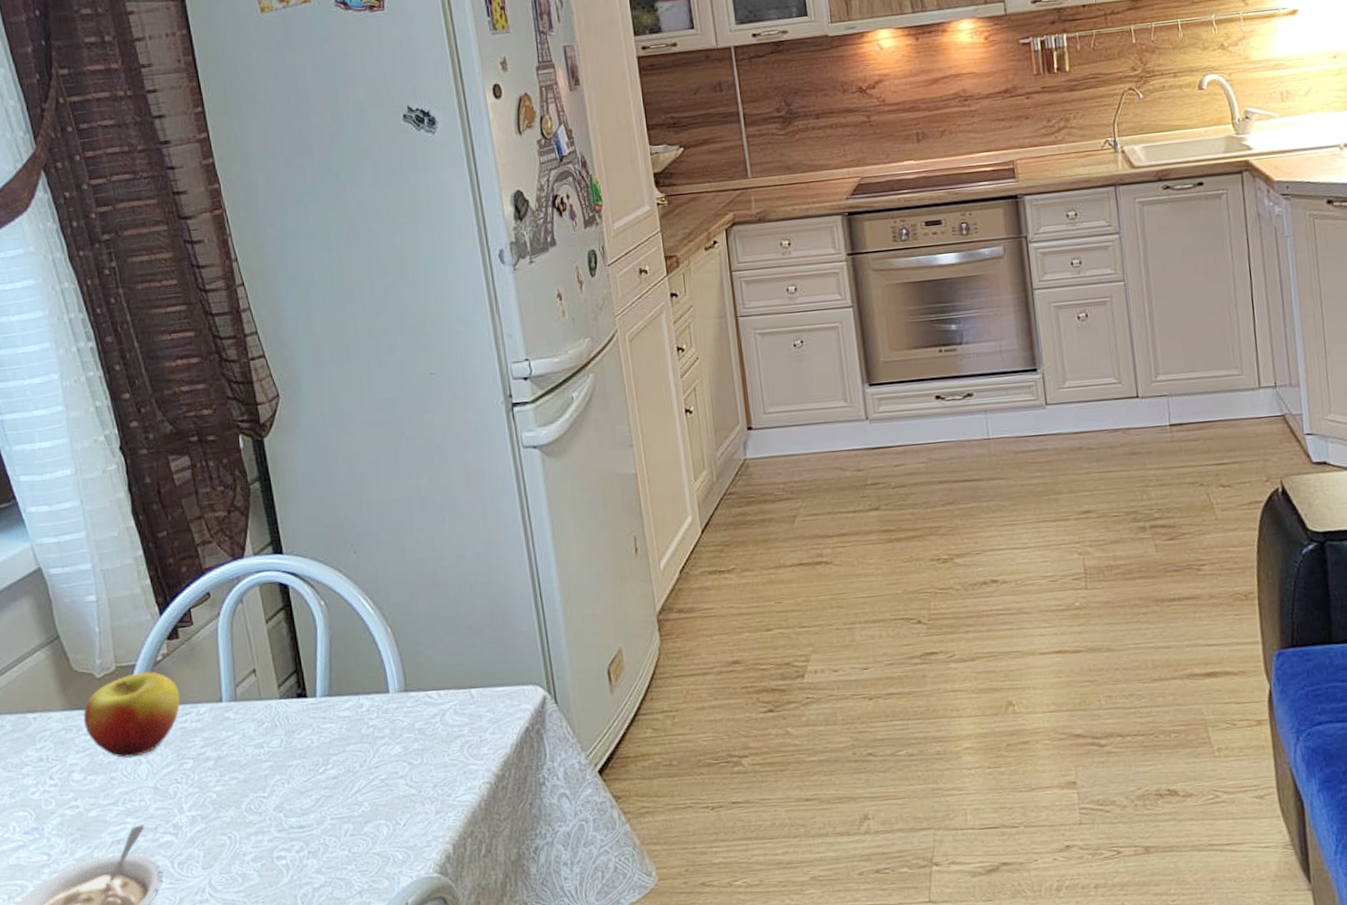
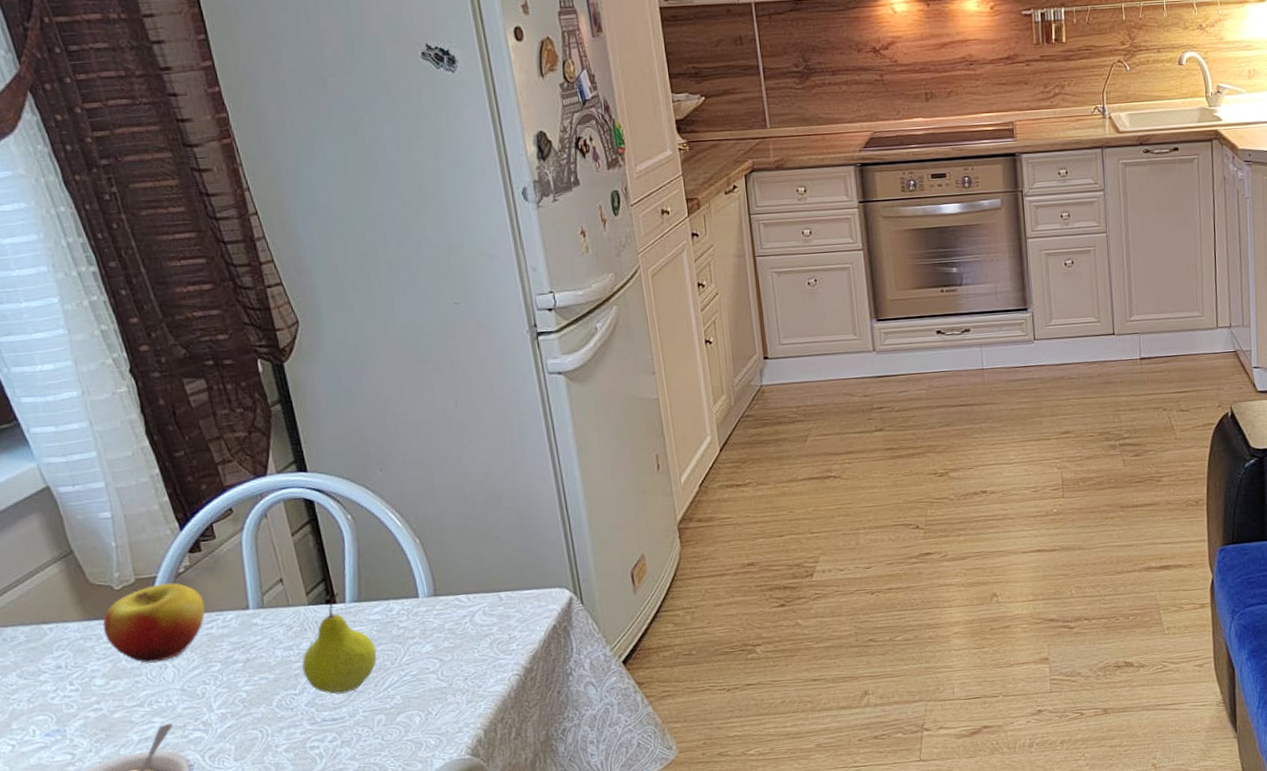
fruit: none [272,685,346,799] -> present [302,592,377,694]

